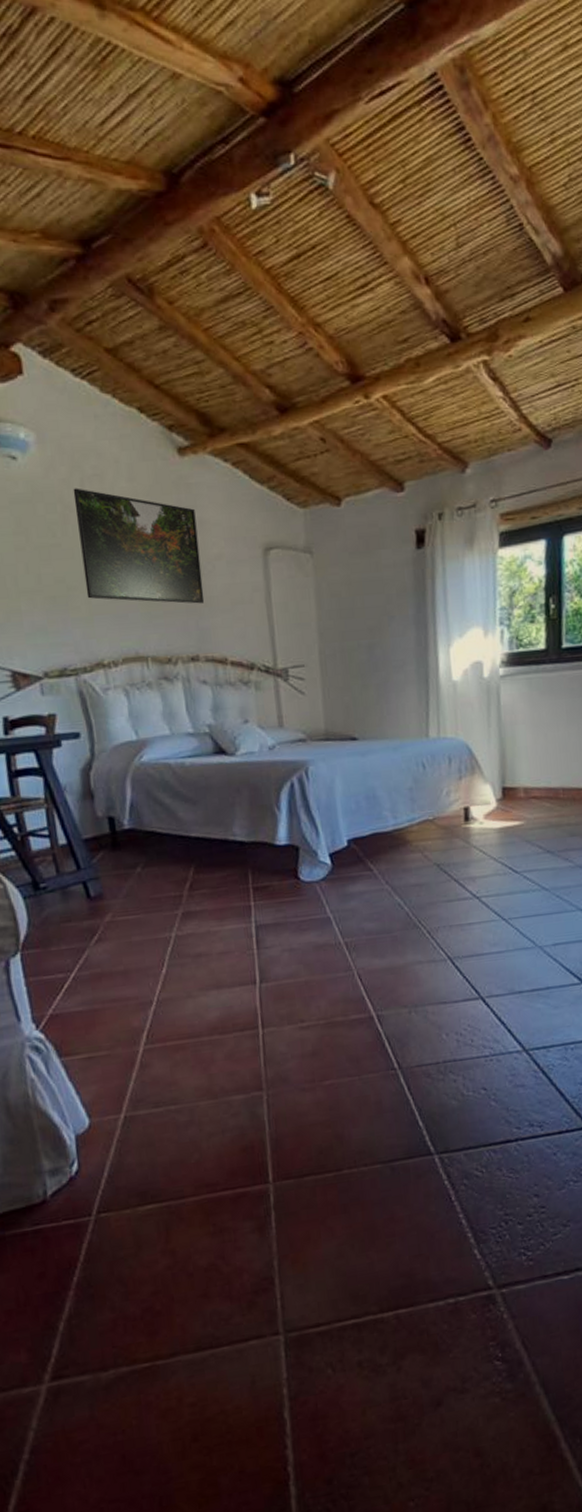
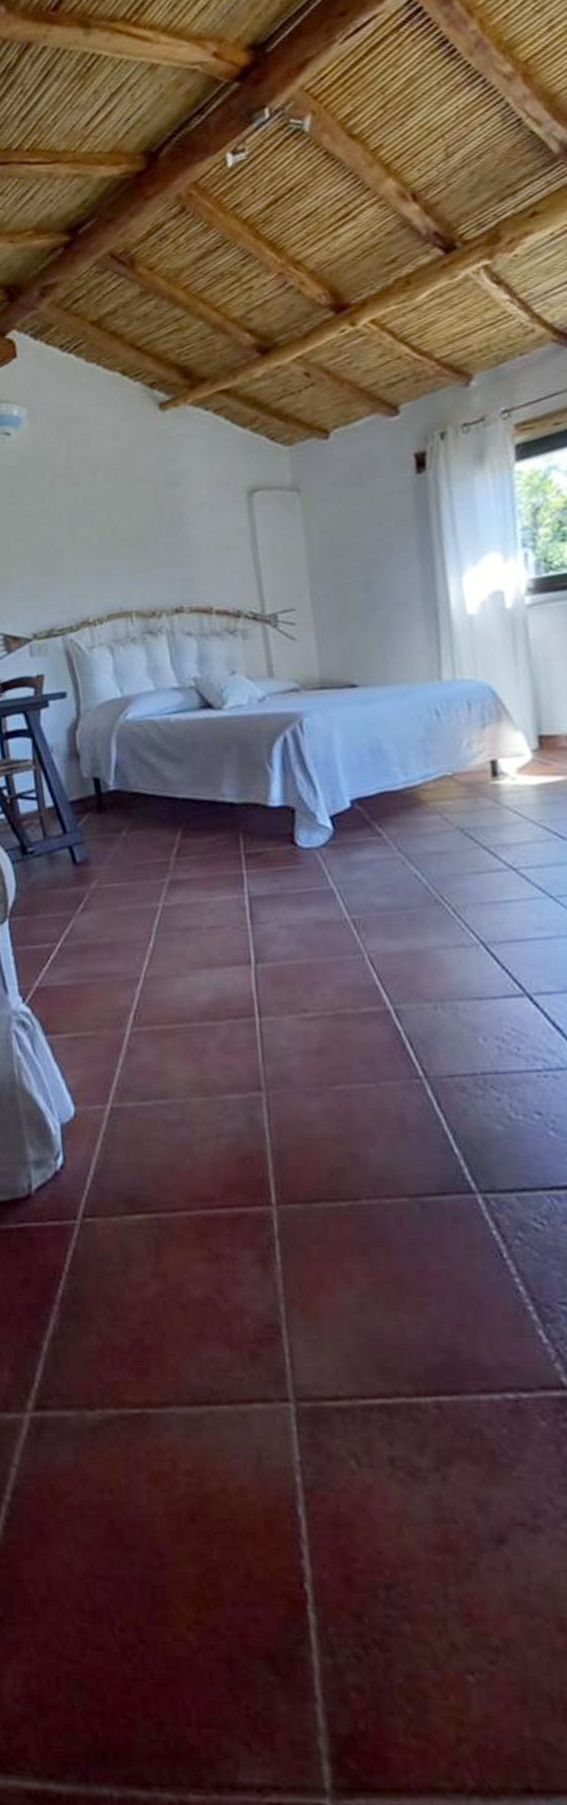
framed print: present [73,488,205,604] -> none [60,454,188,559]

